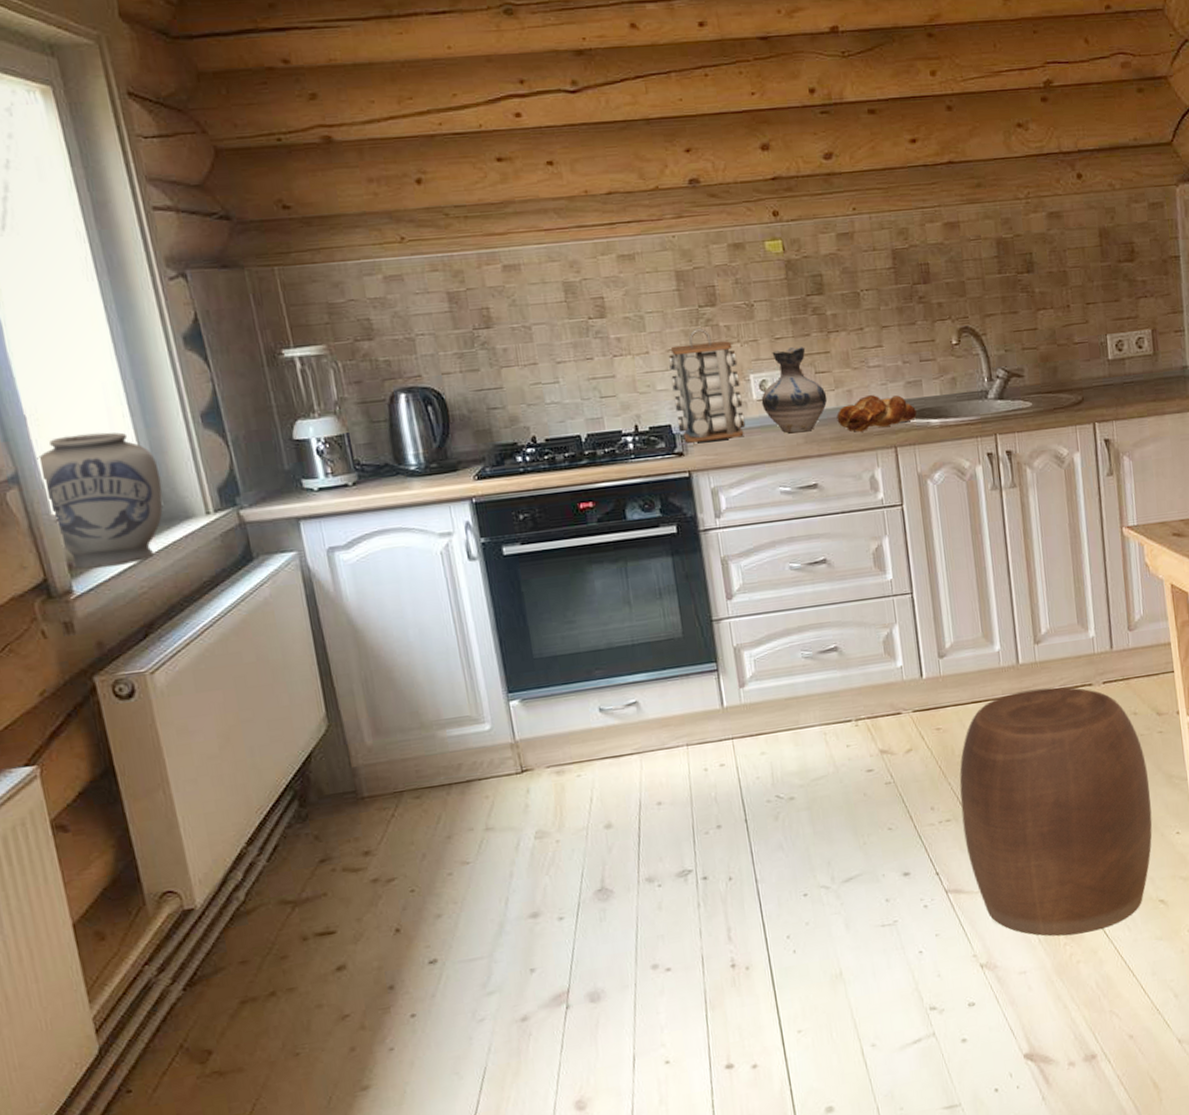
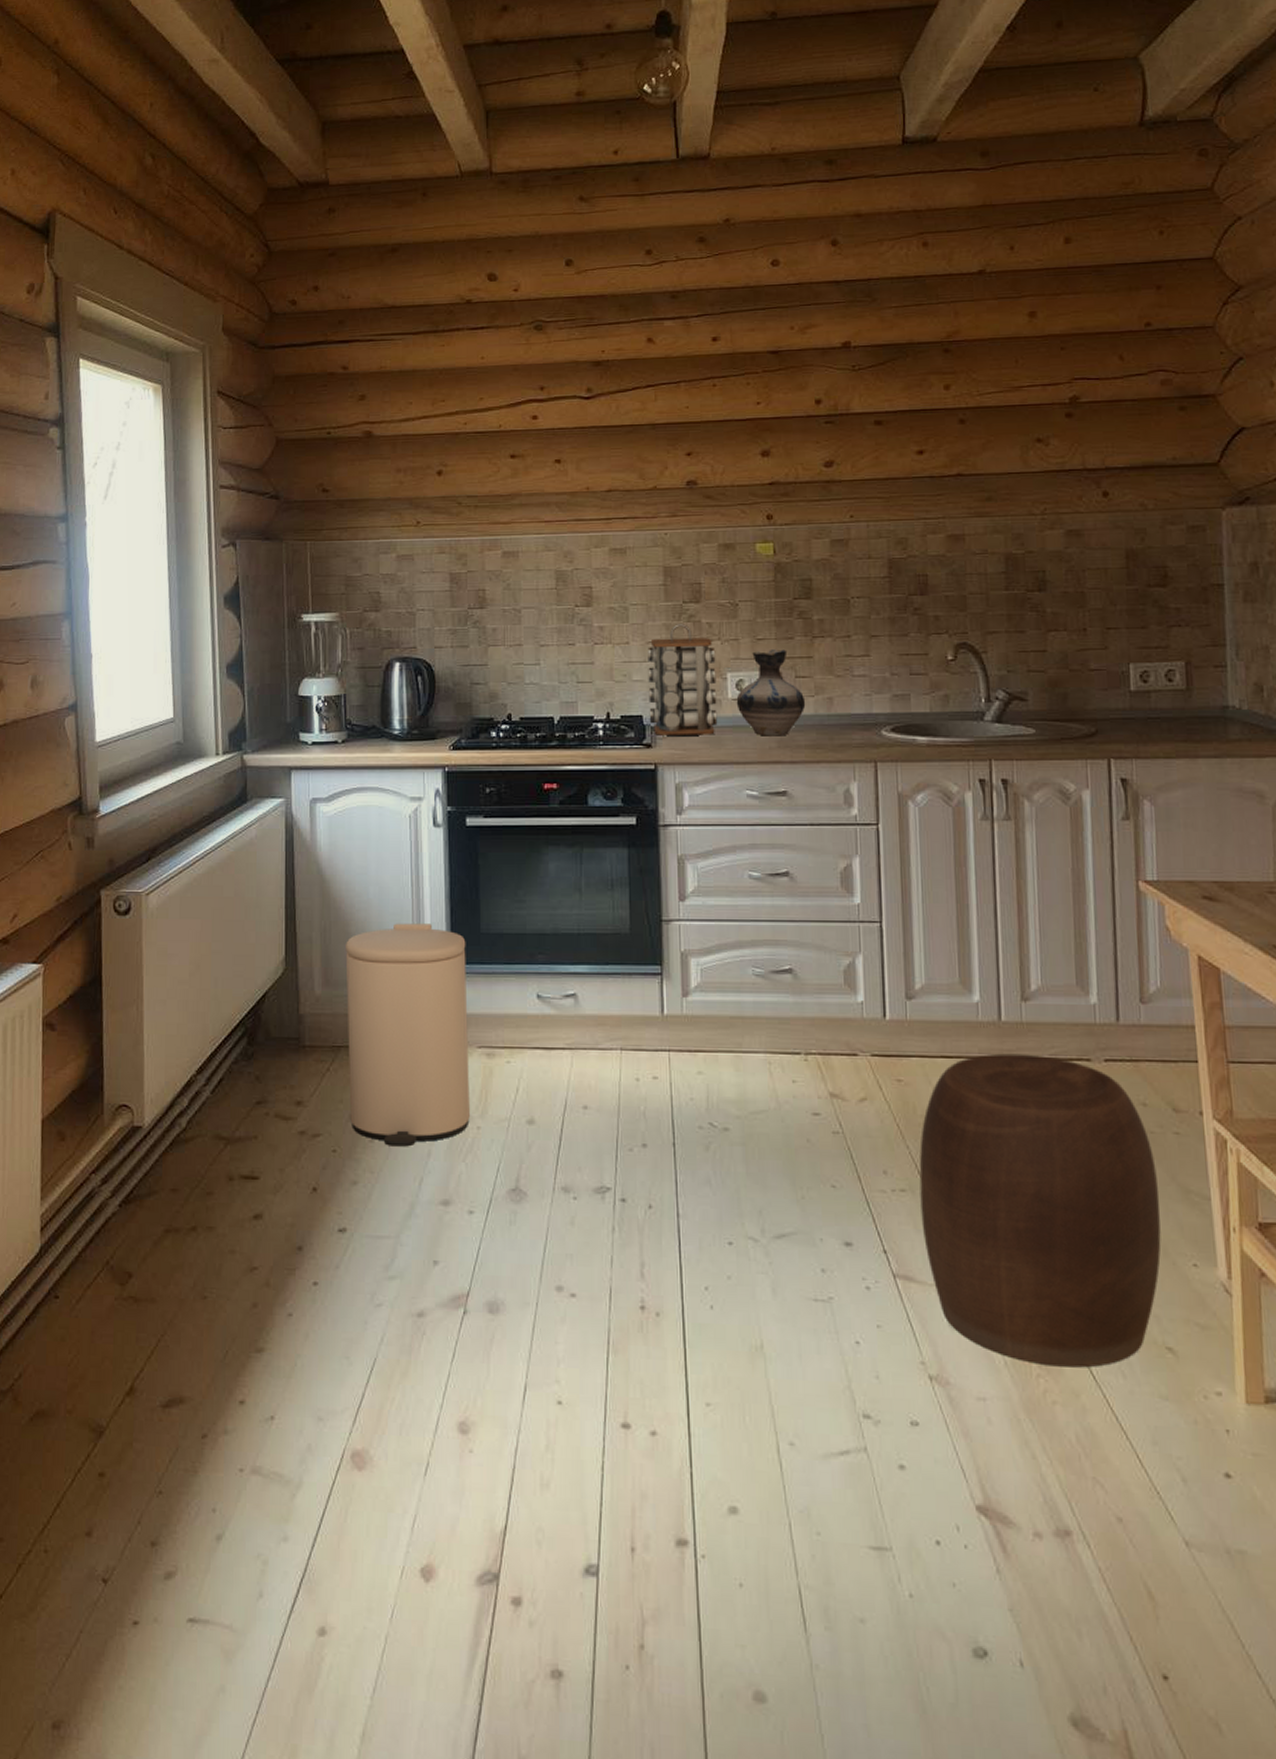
vase: present [37,432,163,569] -> none [94,674,185,793]
pedal bin: none [391,657,548,876] -> present [345,923,470,1147]
bread loaf: present [836,394,917,432] -> none [814,704,902,742]

